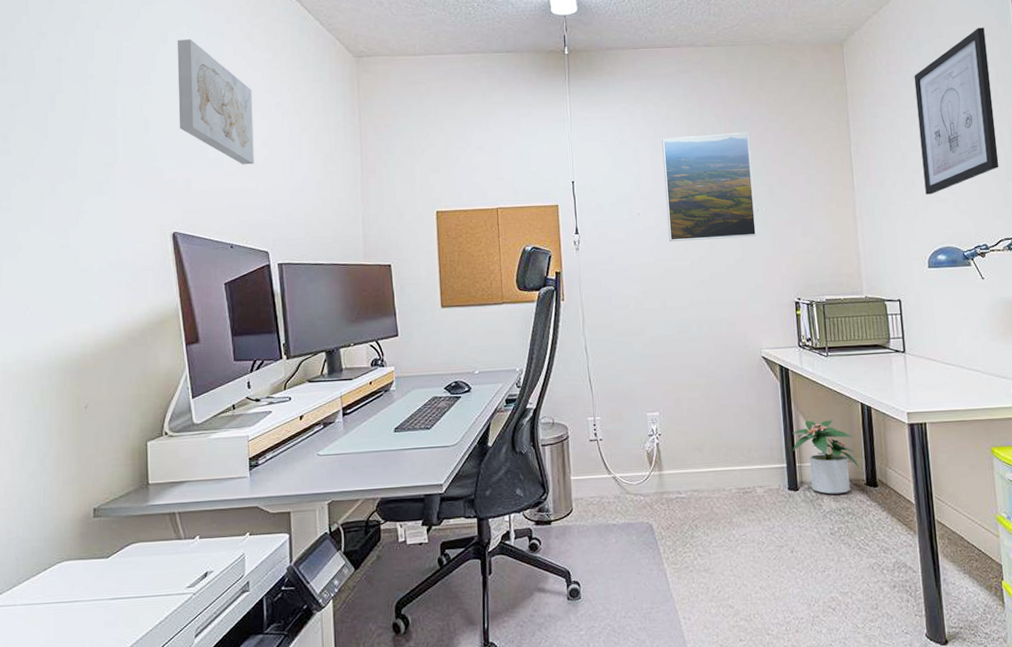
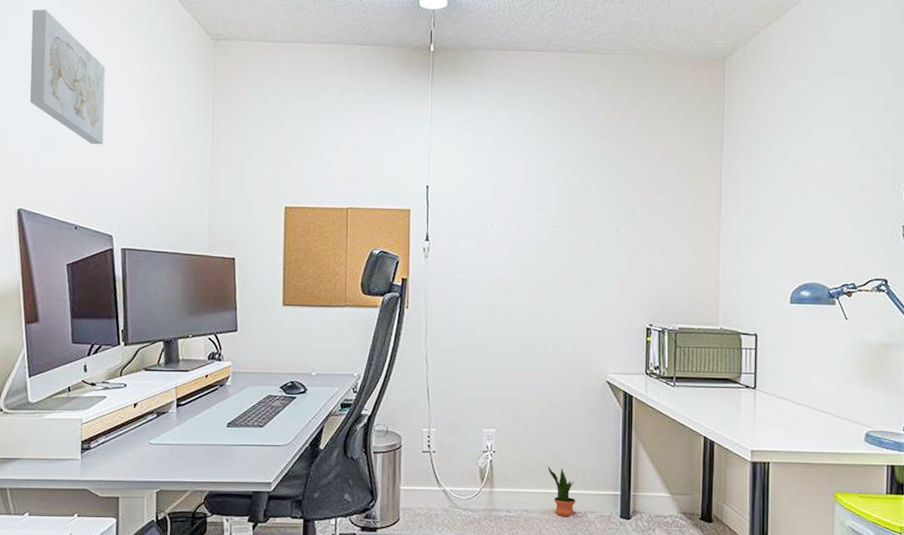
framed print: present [662,132,757,241] -> none [521,147,616,258]
potted plant: none [713,444,744,494] -> present [548,465,576,517]
potted plant: present [792,420,860,495] -> none [629,450,696,526]
wall art: present [914,27,999,195] -> none [796,52,880,227]

